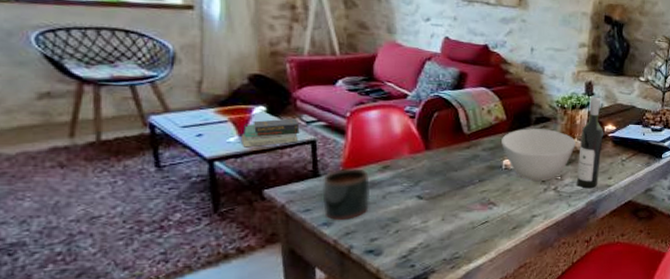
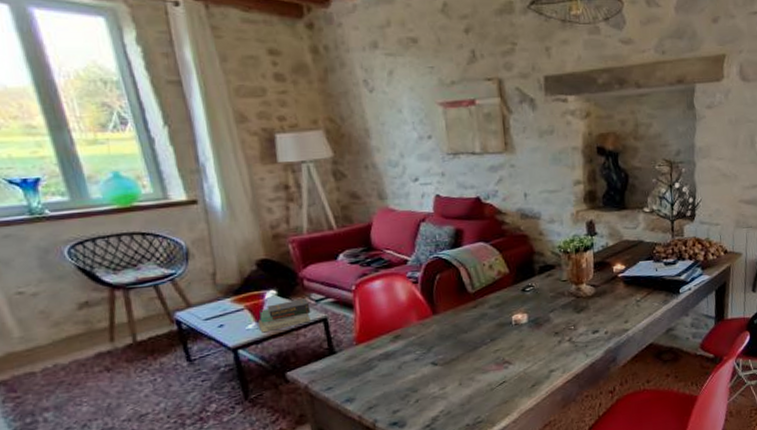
mug: present [322,168,371,220] -> none [339,341,387,395]
bowl: present [501,128,576,181] -> none [507,277,585,334]
bottle: present [577,96,604,189] -> none [588,236,615,336]

